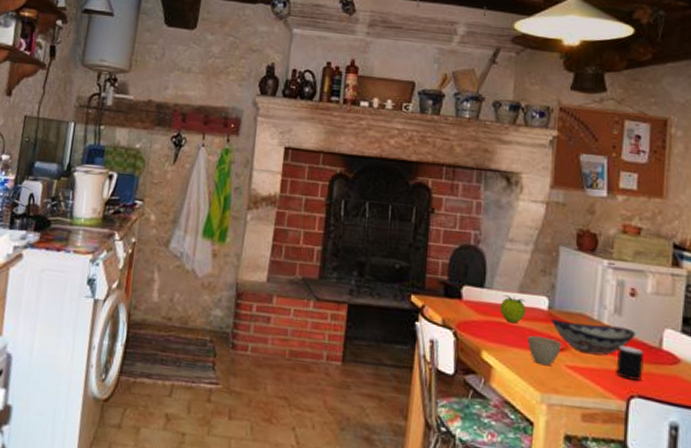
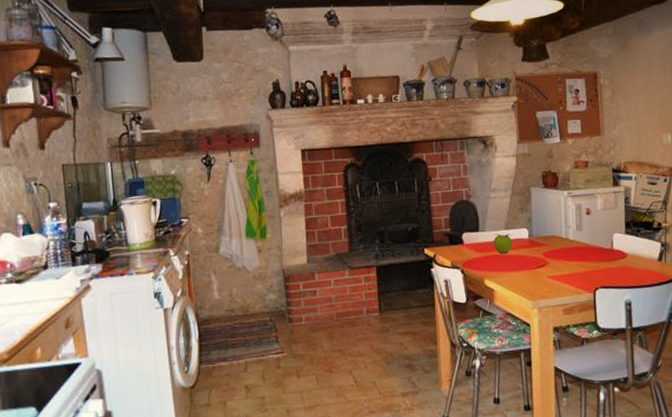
cup: present [527,335,561,366] -> none [516,259,542,281]
decorative bowl: present [551,319,636,356] -> none [532,239,594,265]
cup: present [616,345,644,381] -> none [582,252,603,277]

